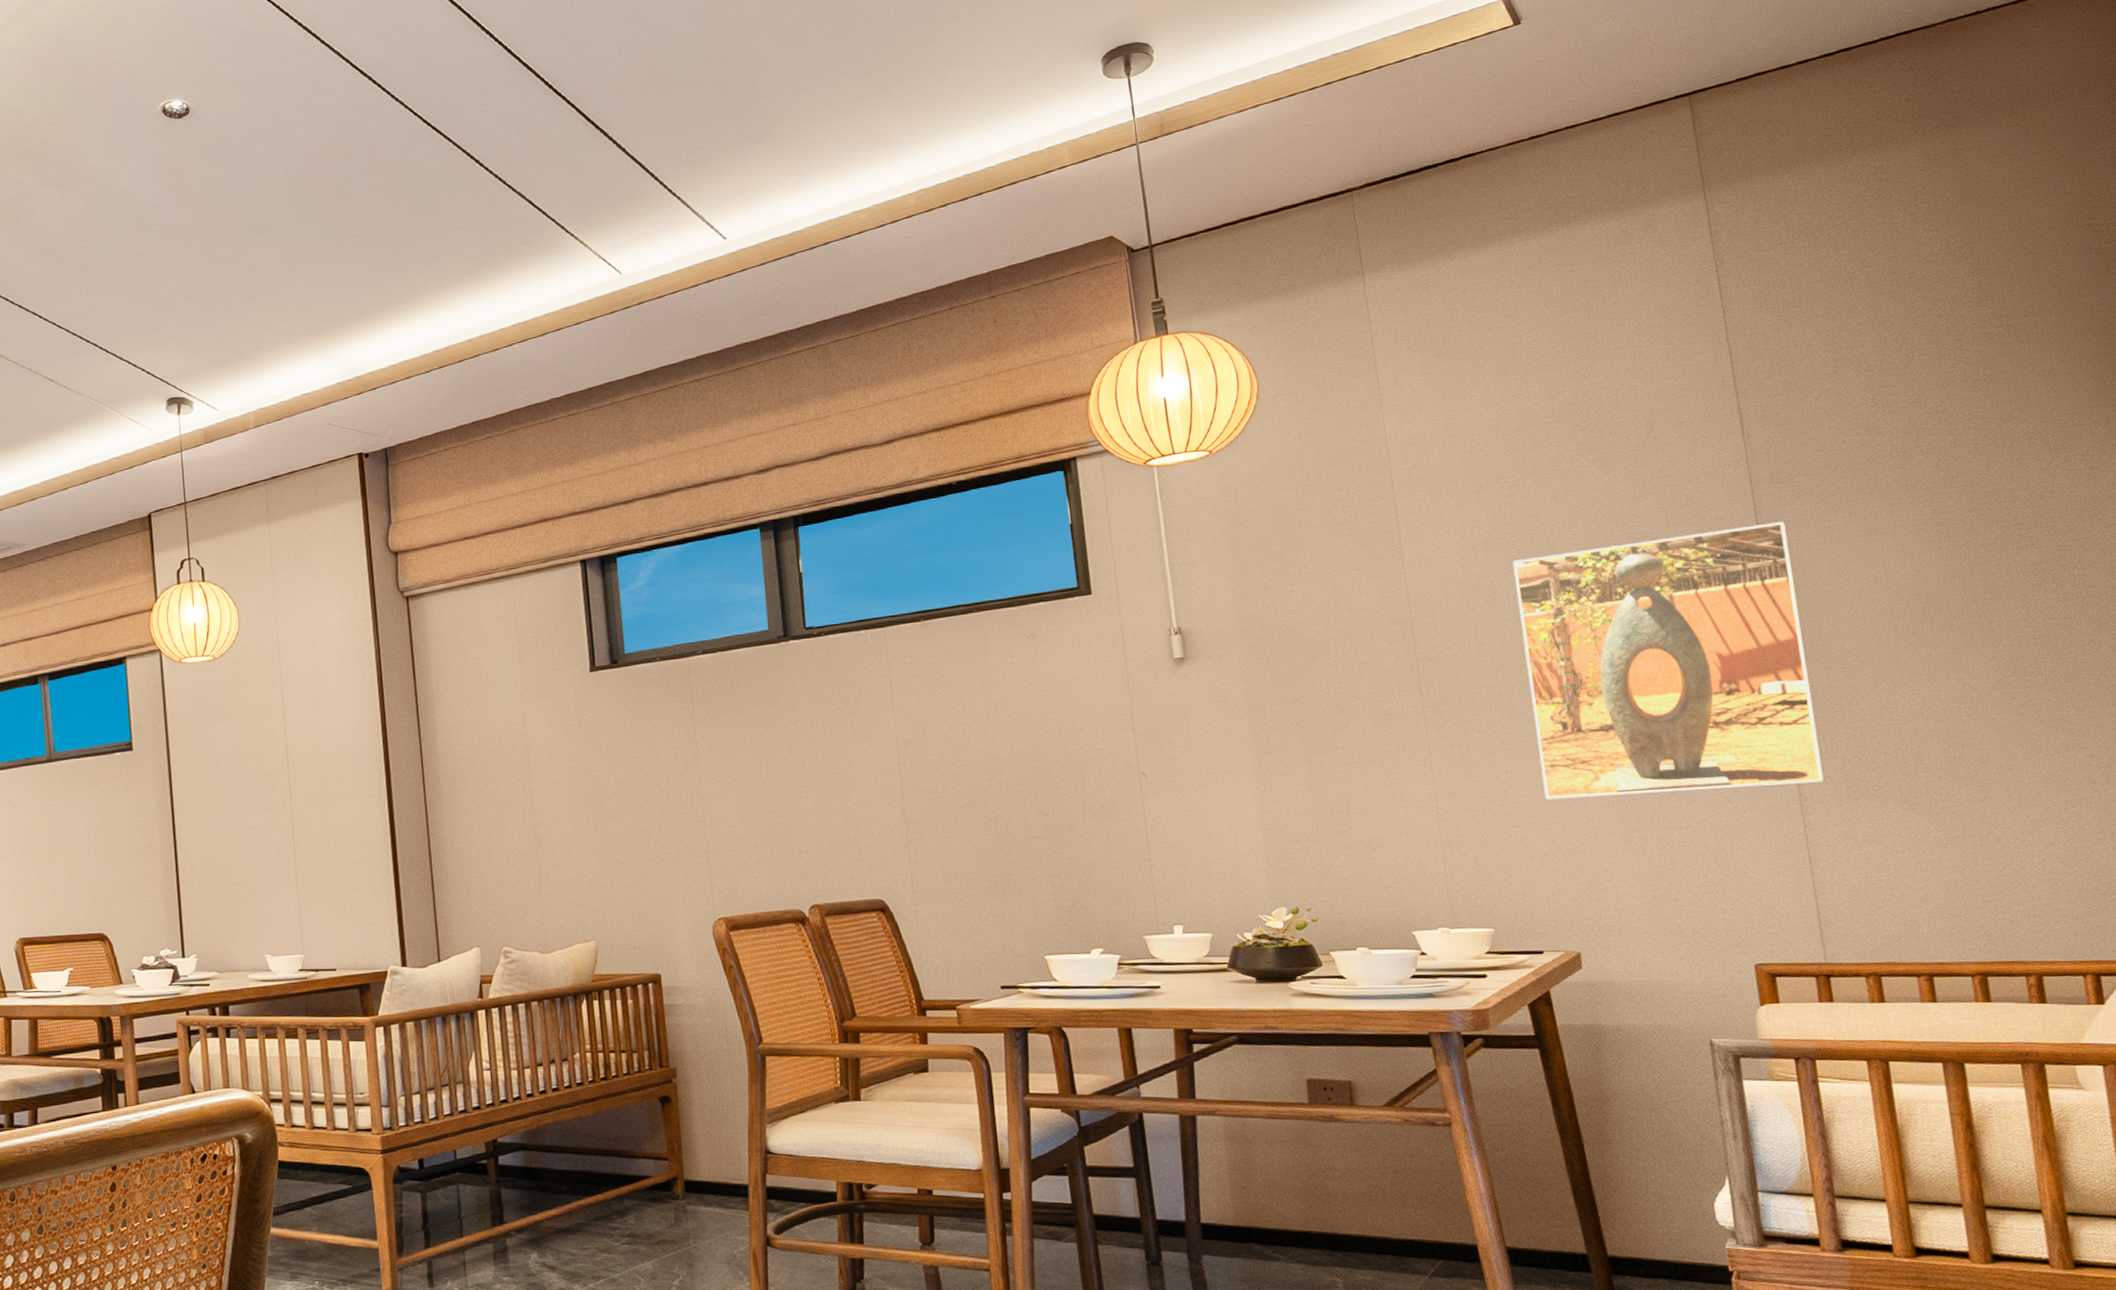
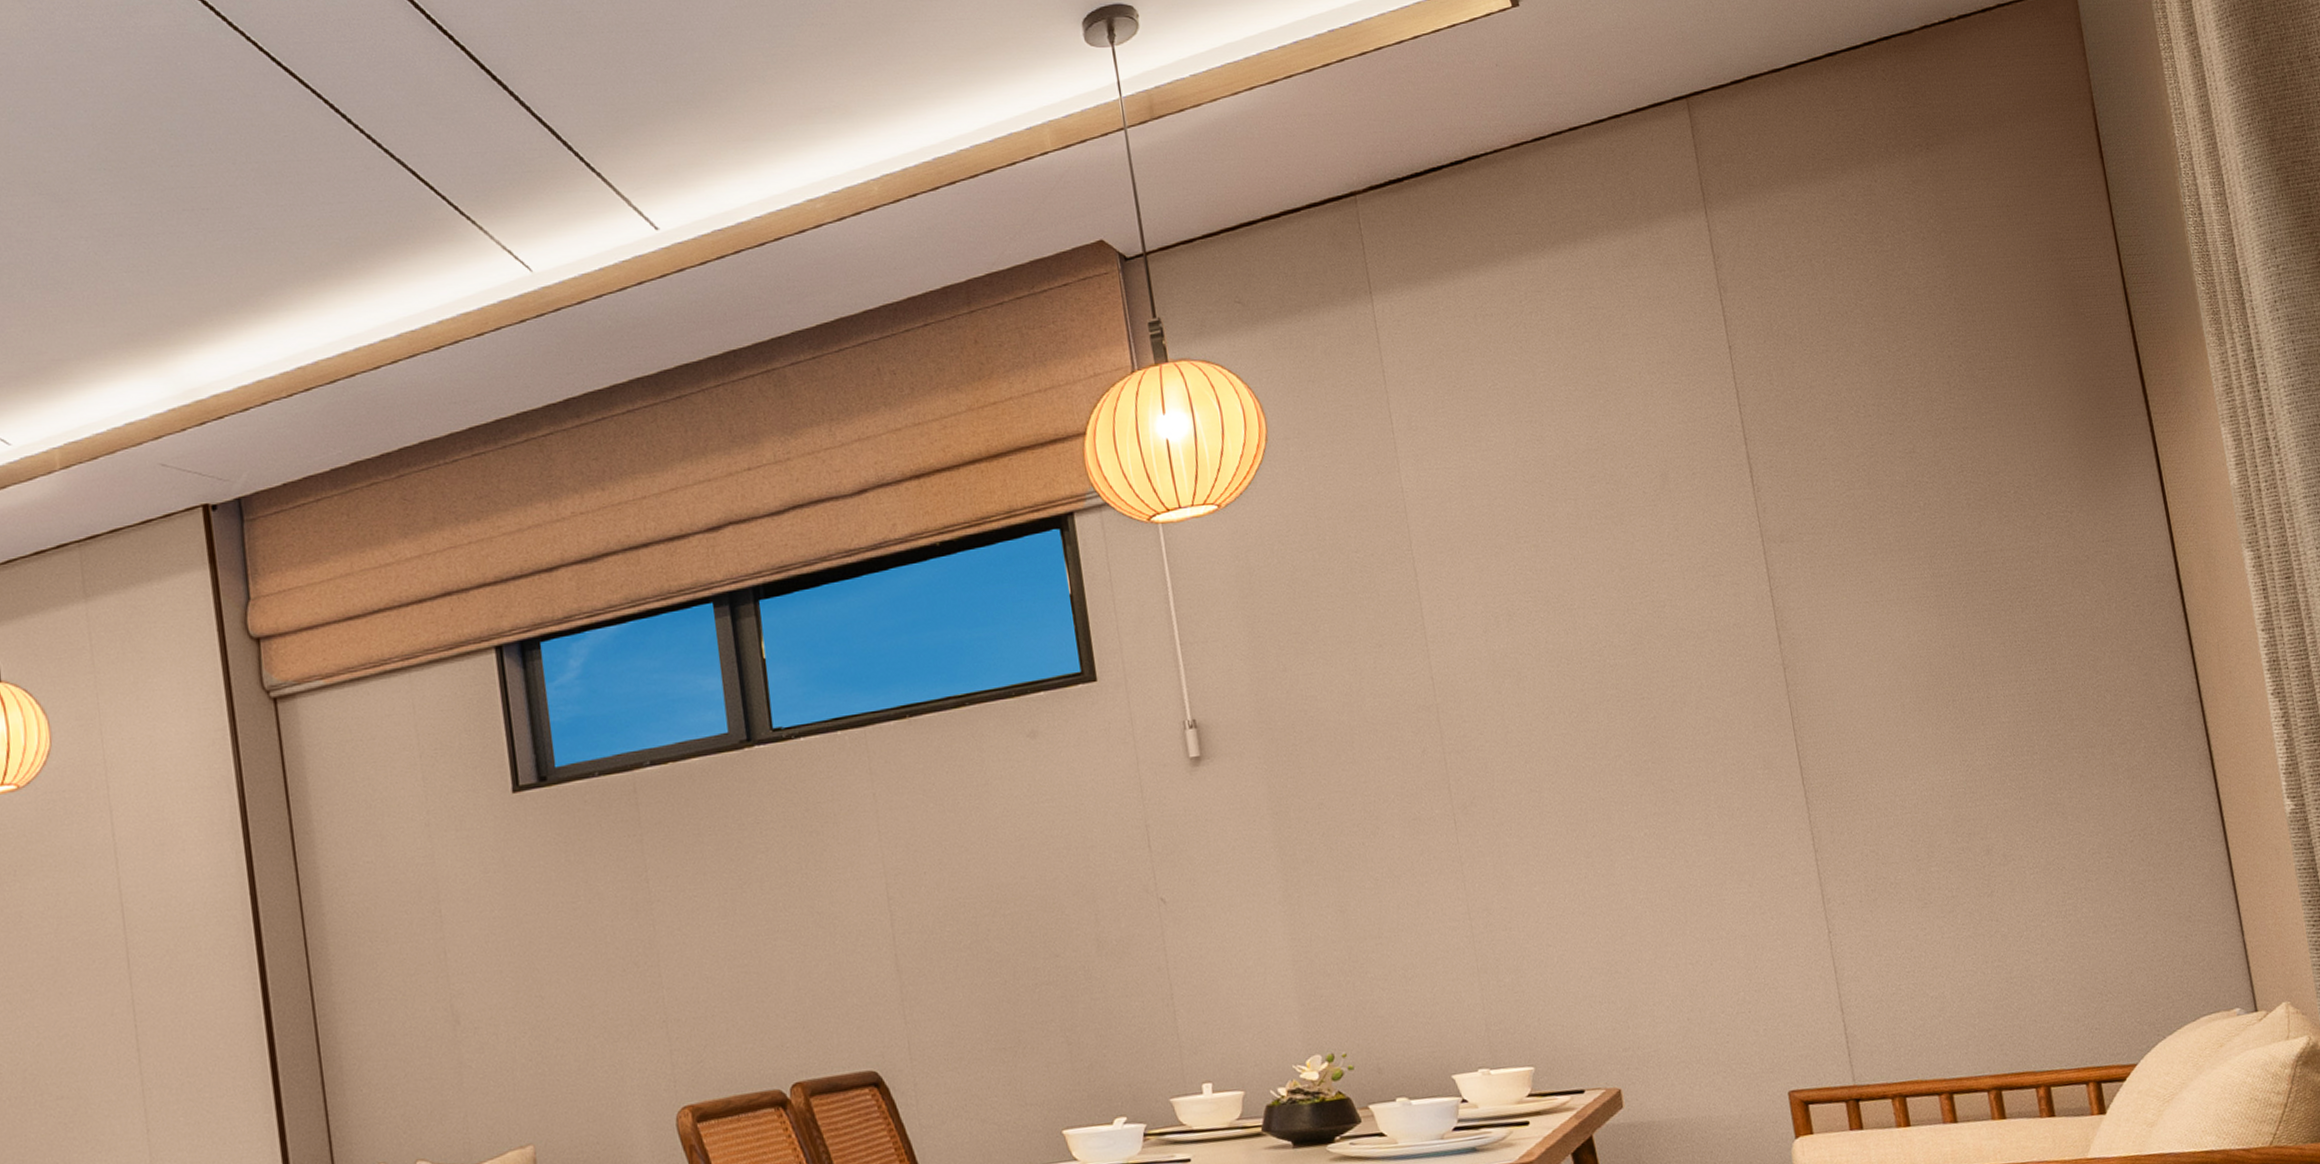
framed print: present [1512,521,1825,800] -> none [1535,586,1846,913]

